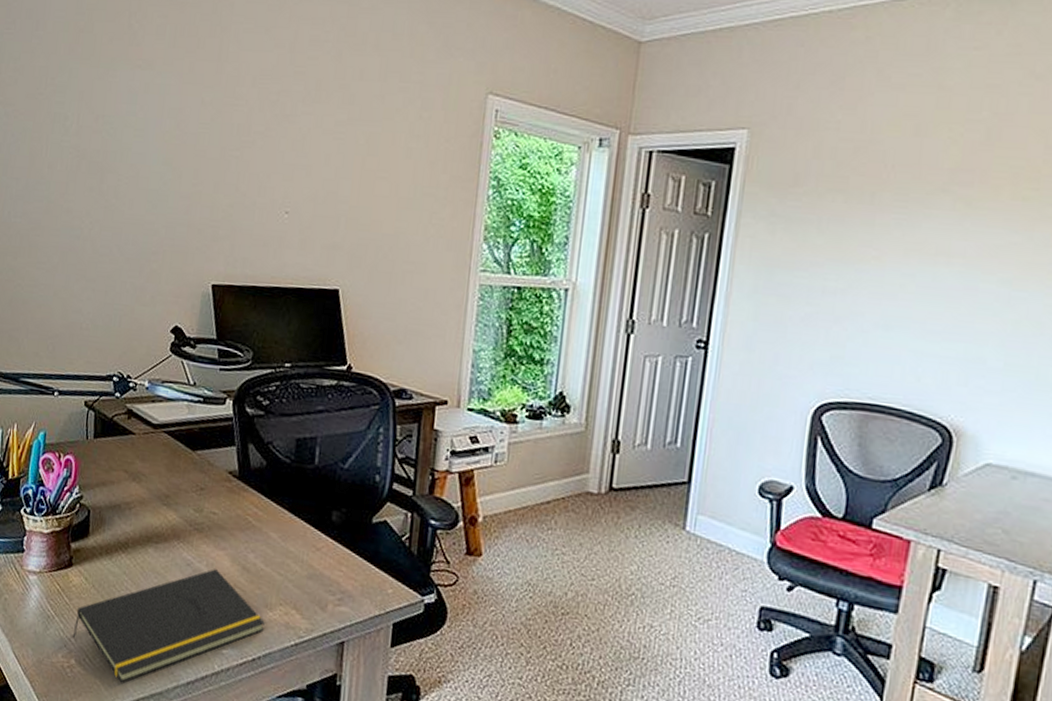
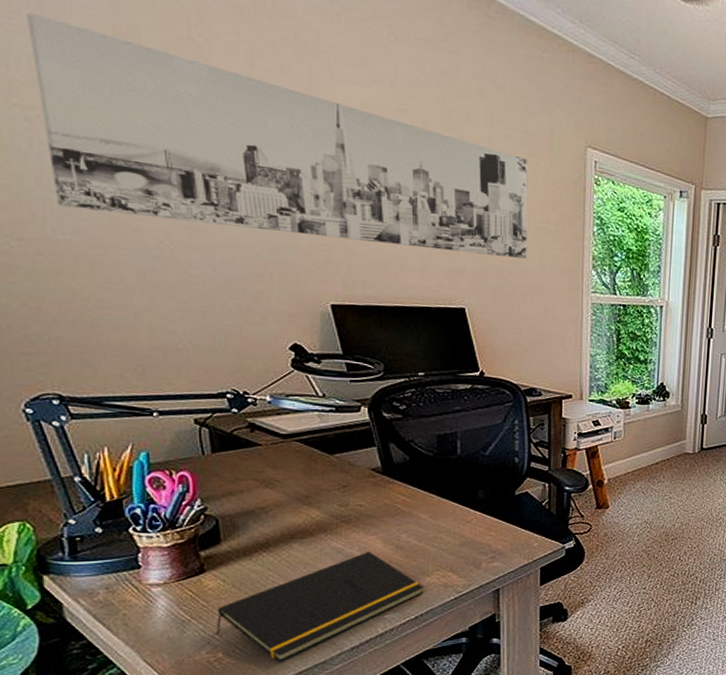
wall art: none [15,21,420,231] -> present [25,12,528,259]

